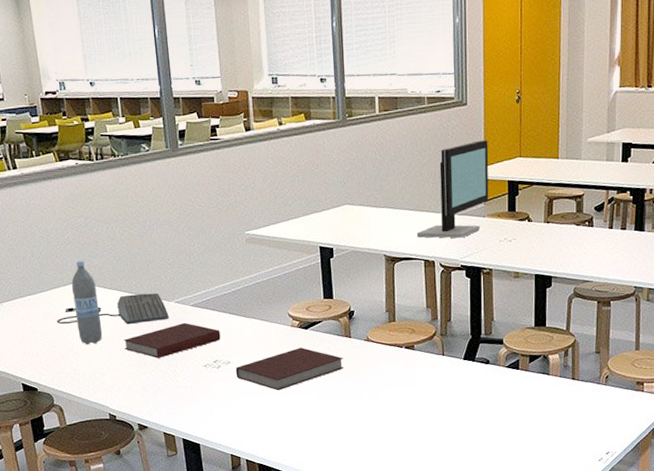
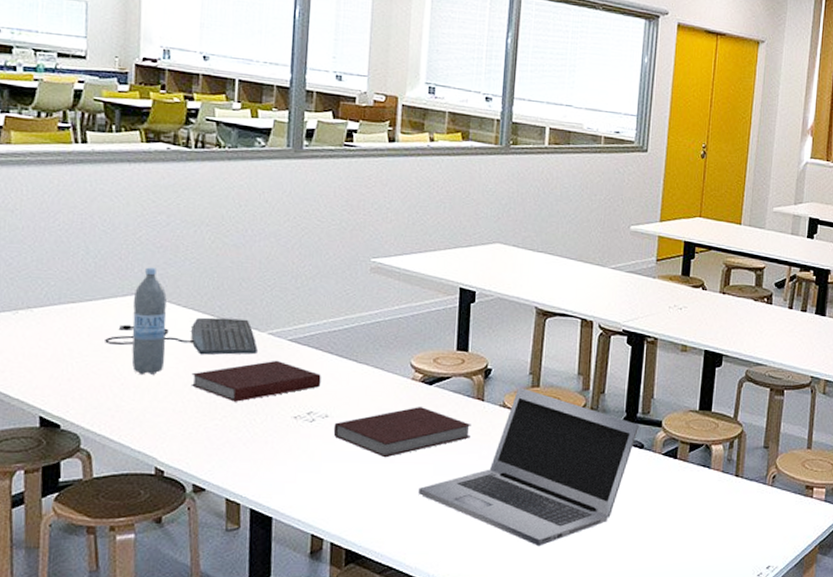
laptop: none [308,323,484,450] -> present [418,386,640,546]
computer monitor: present [416,140,489,239] -> none [575,192,667,299]

